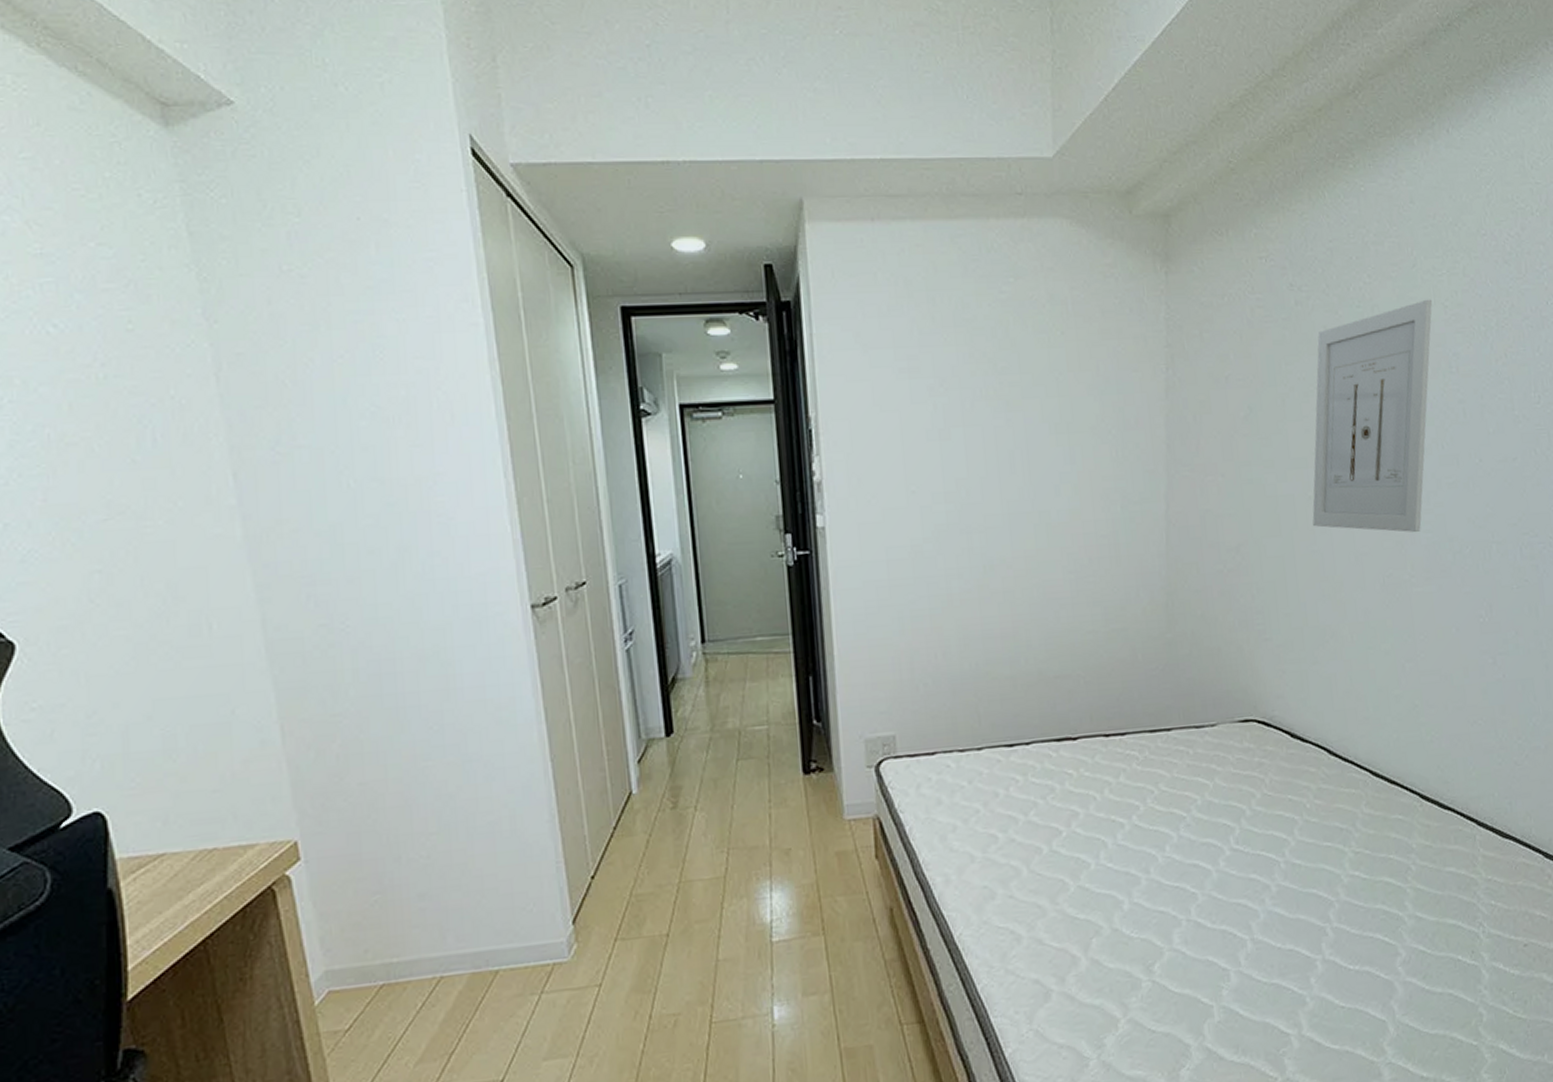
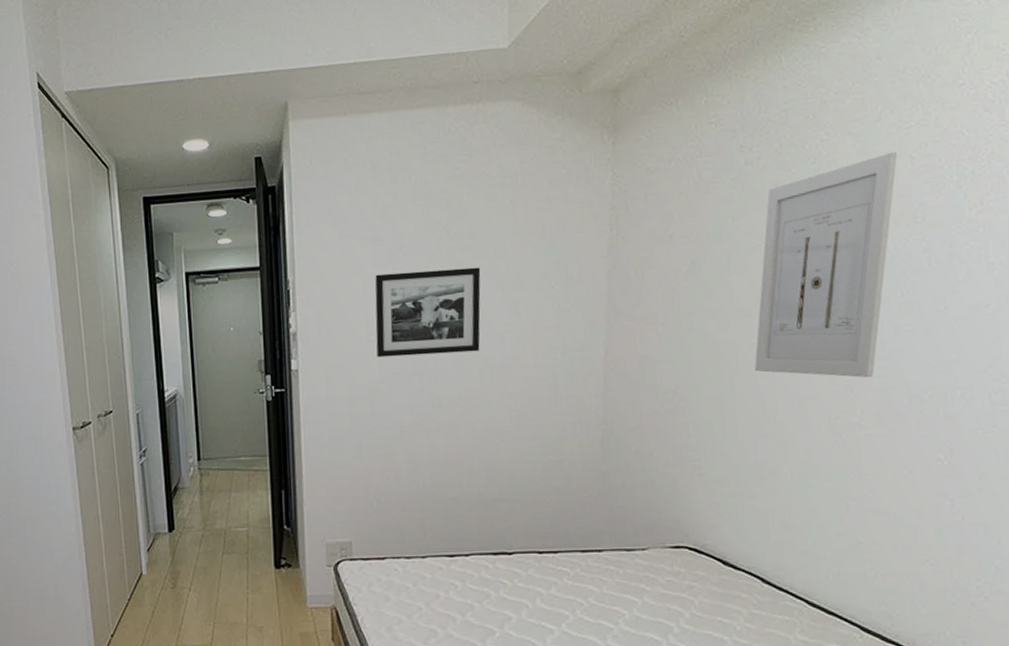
picture frame: none [913,407,1034,512] -> present [375,267,481,358]

